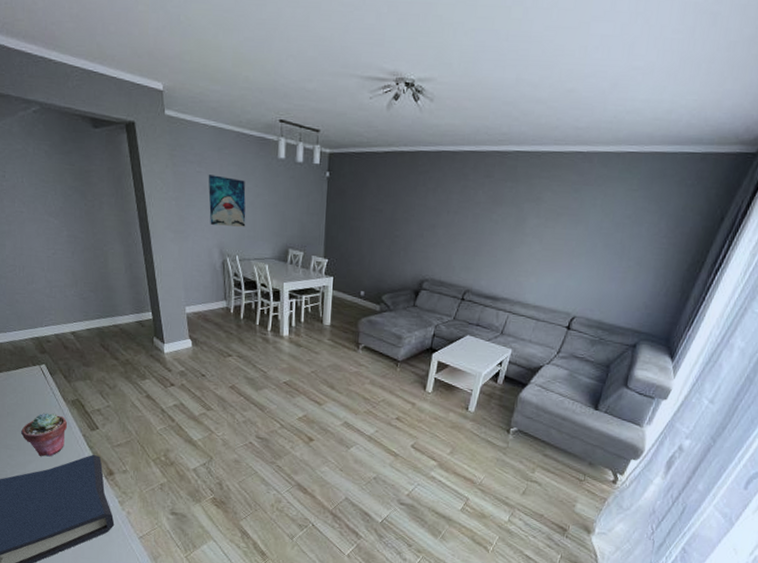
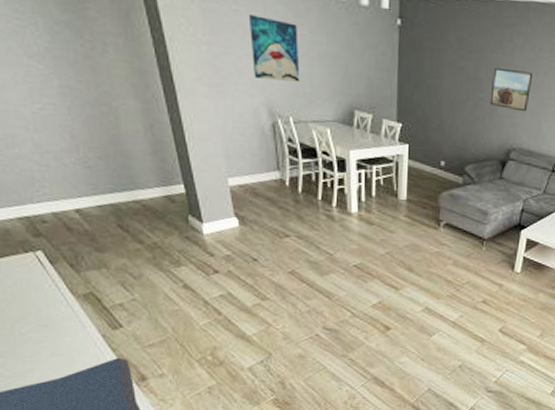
potted succulent: present [21,413,67,457] -> none [15,310,79,363]
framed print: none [404,208,444,247] -> present [489,67,533,112]

